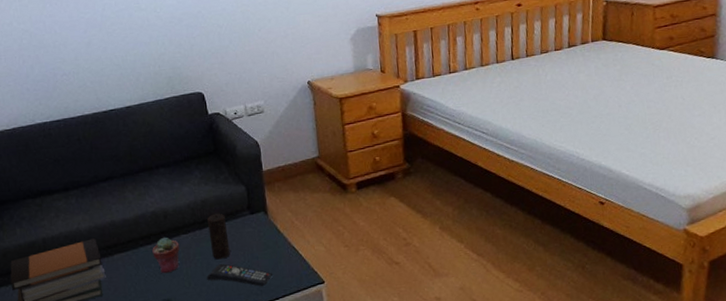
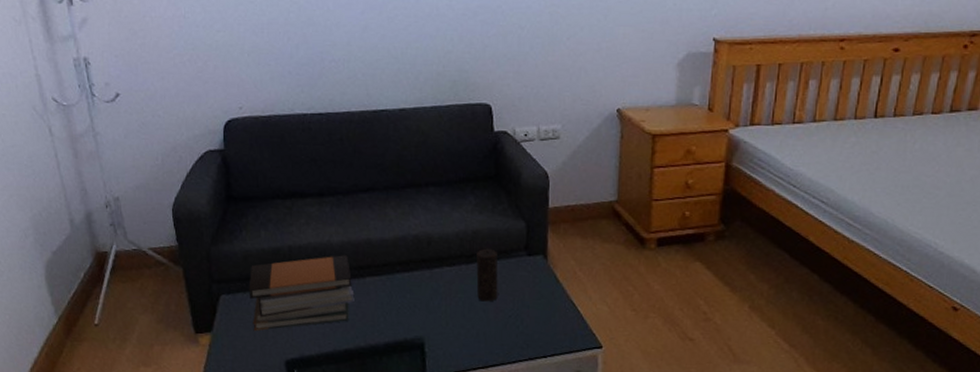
potted succulent: present [152,237,180,274] -> none [409,266,441,308]
remote control: present [207,264,272,287] -> none [467,307,543,341]

